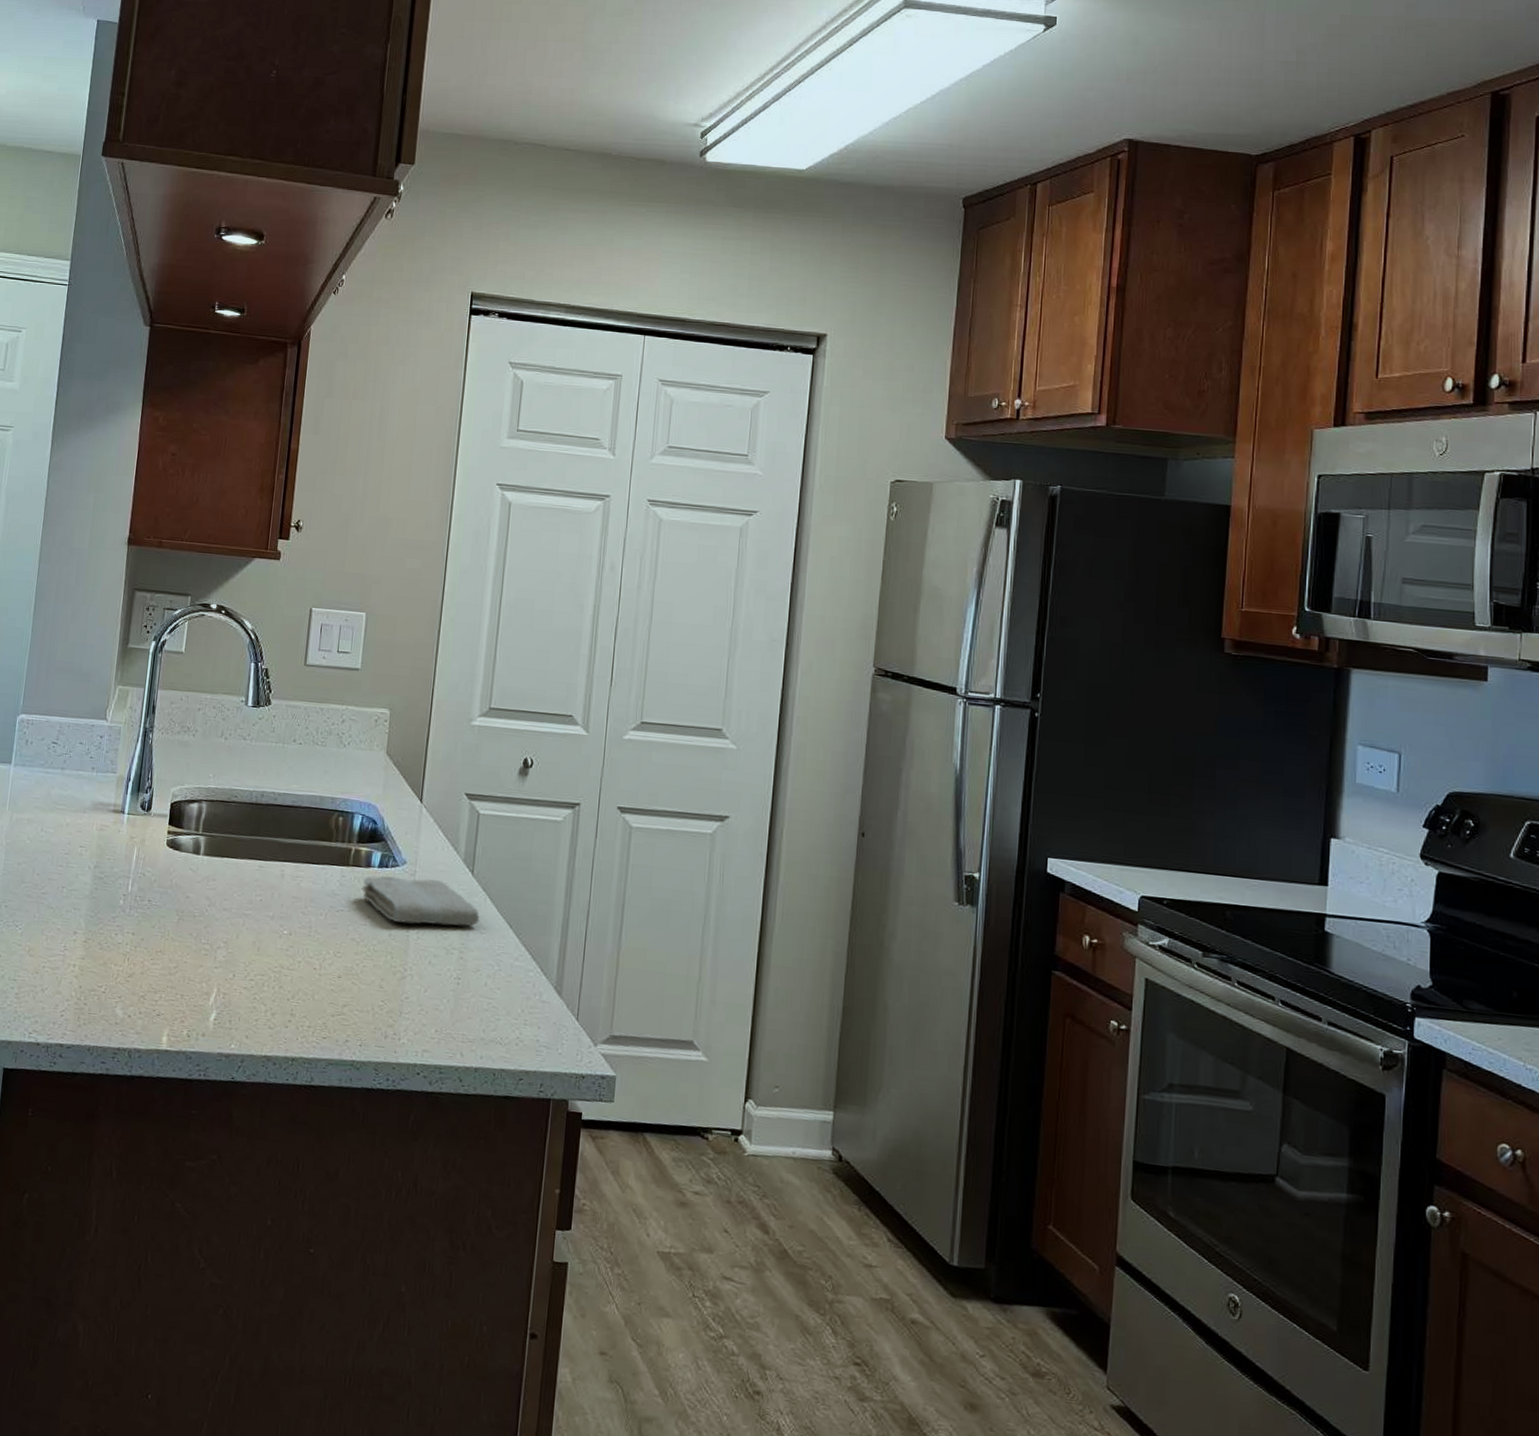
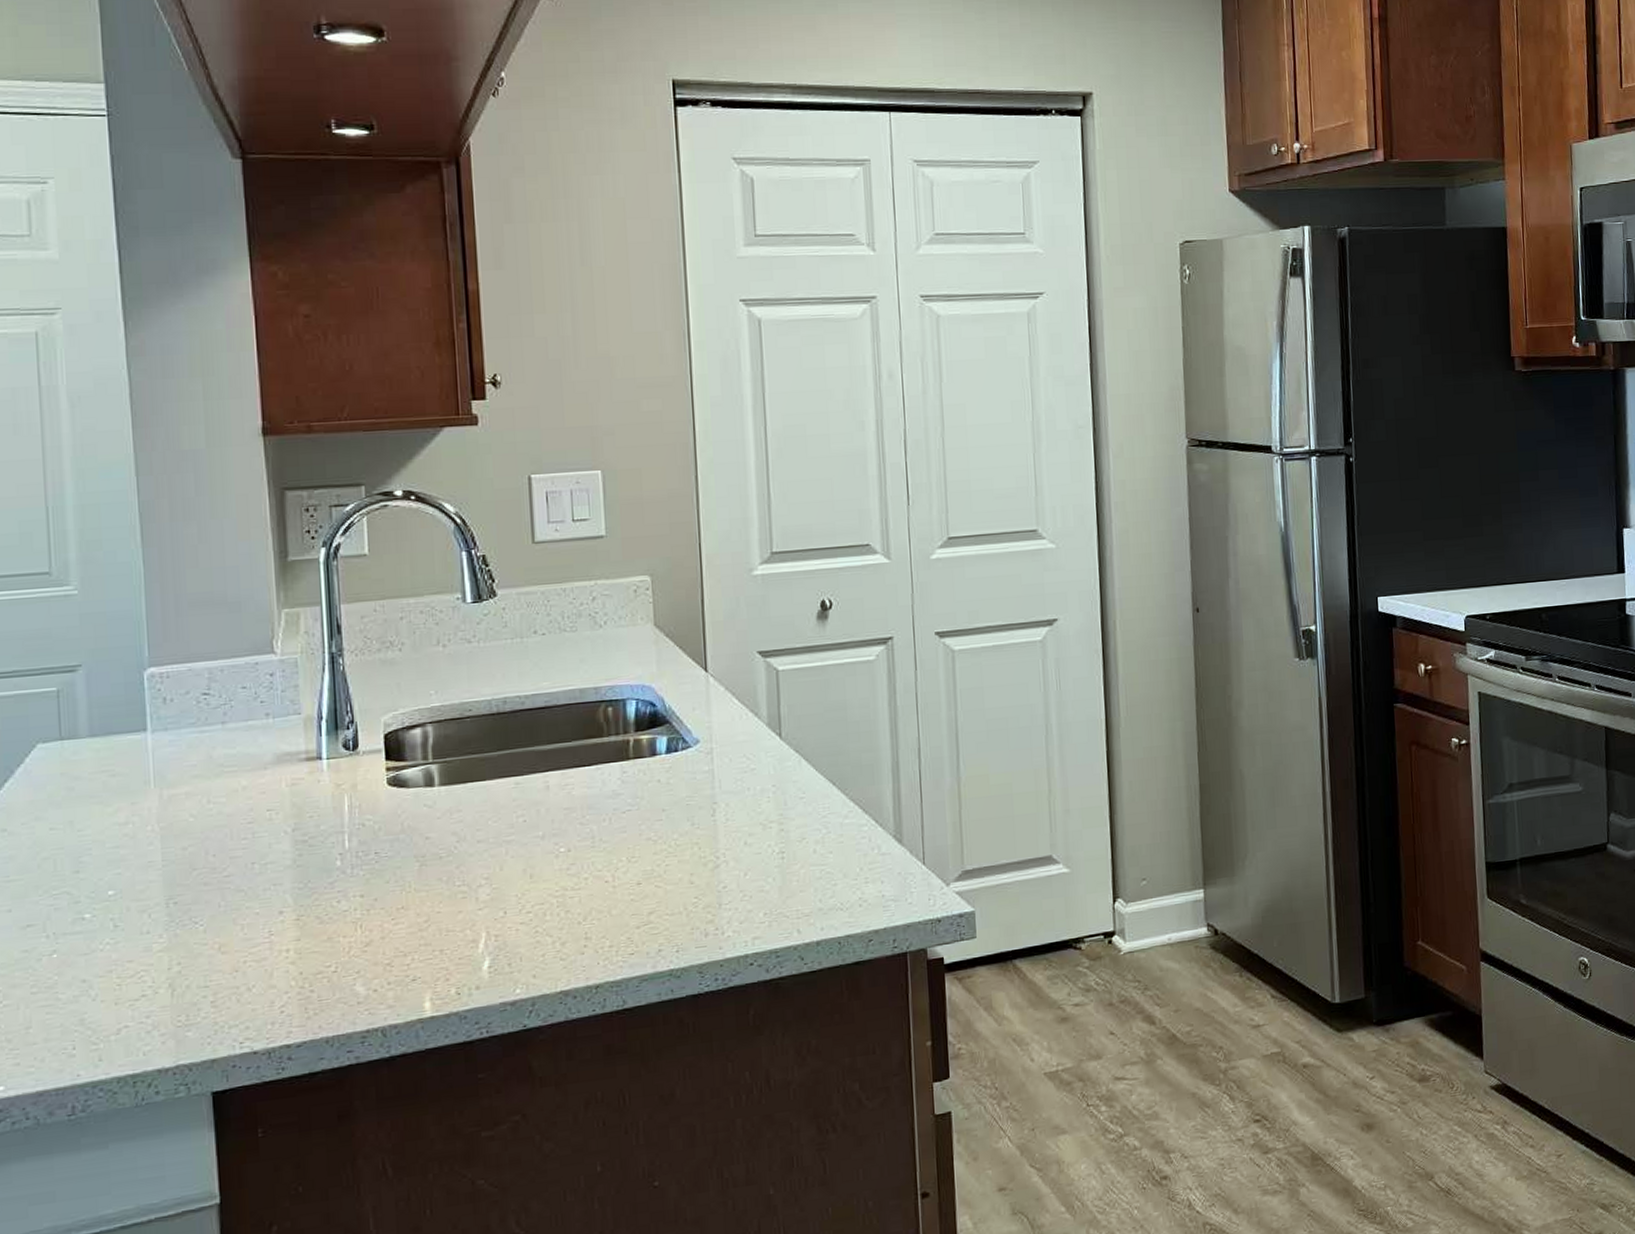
washcloth: present [362,876,480,926] -> none [650,752,797,809]

